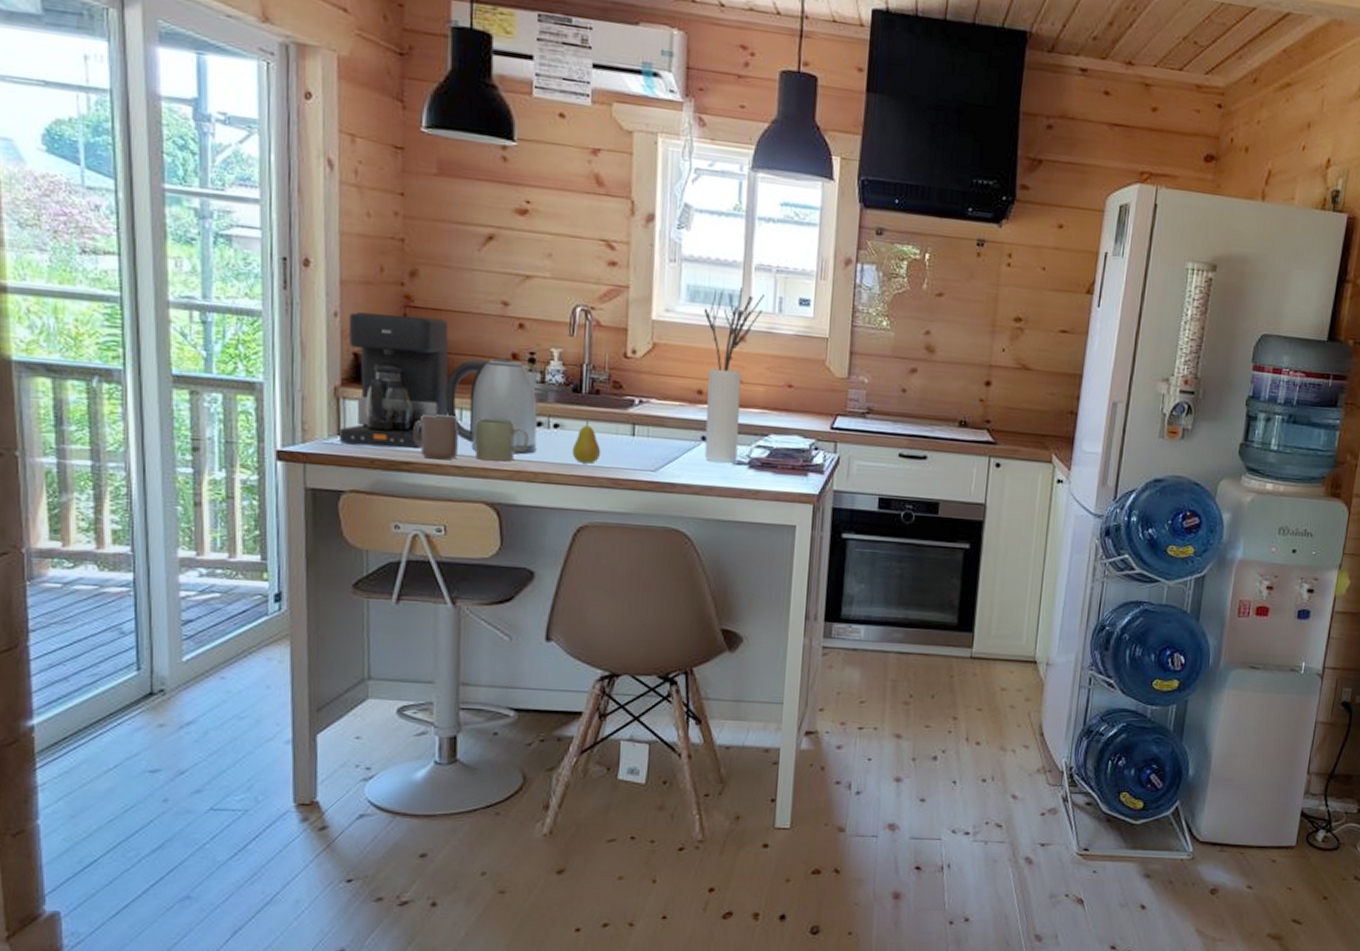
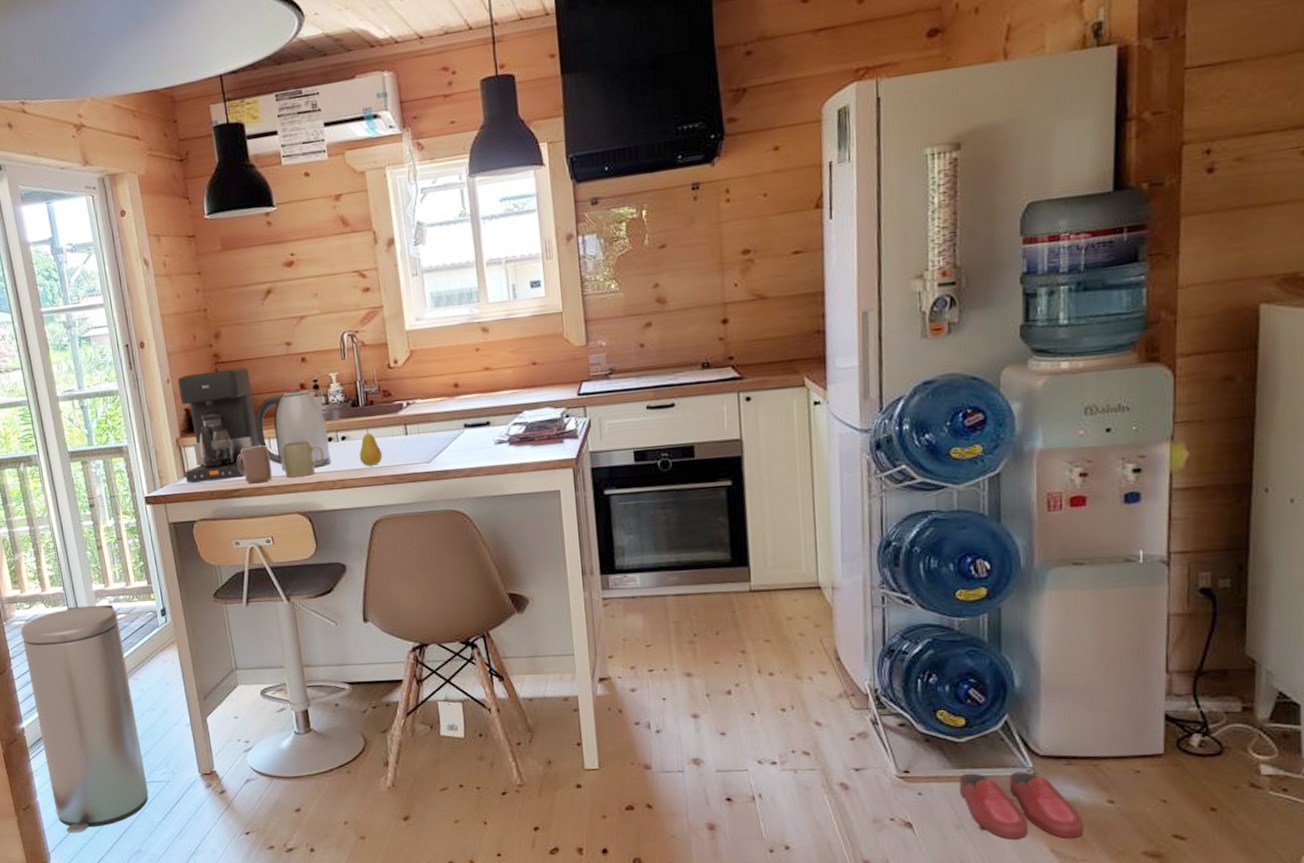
pedal bin: none [53,574,215,871] -> present [21,604,149,834]
vase: present [704,287,766,464] -> none [448,284,500,446]
slippers: none [1129,854,1226,919] -> present [960,771,1084,839]

